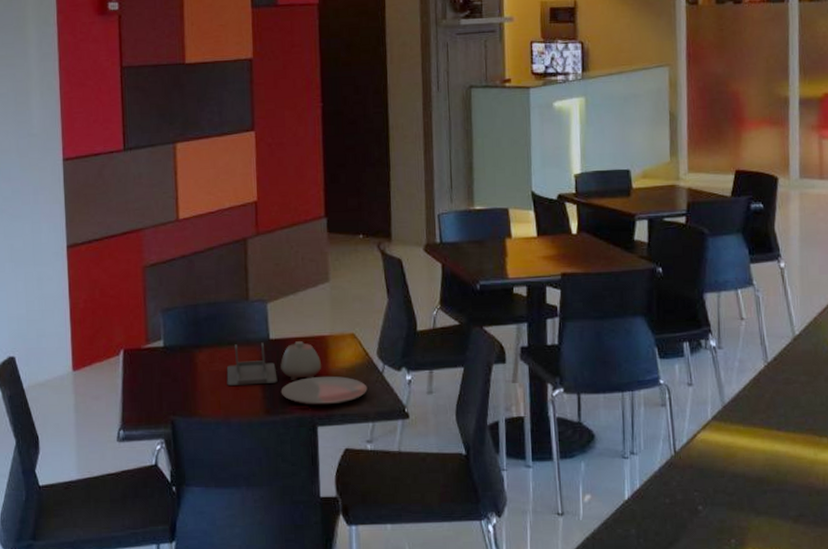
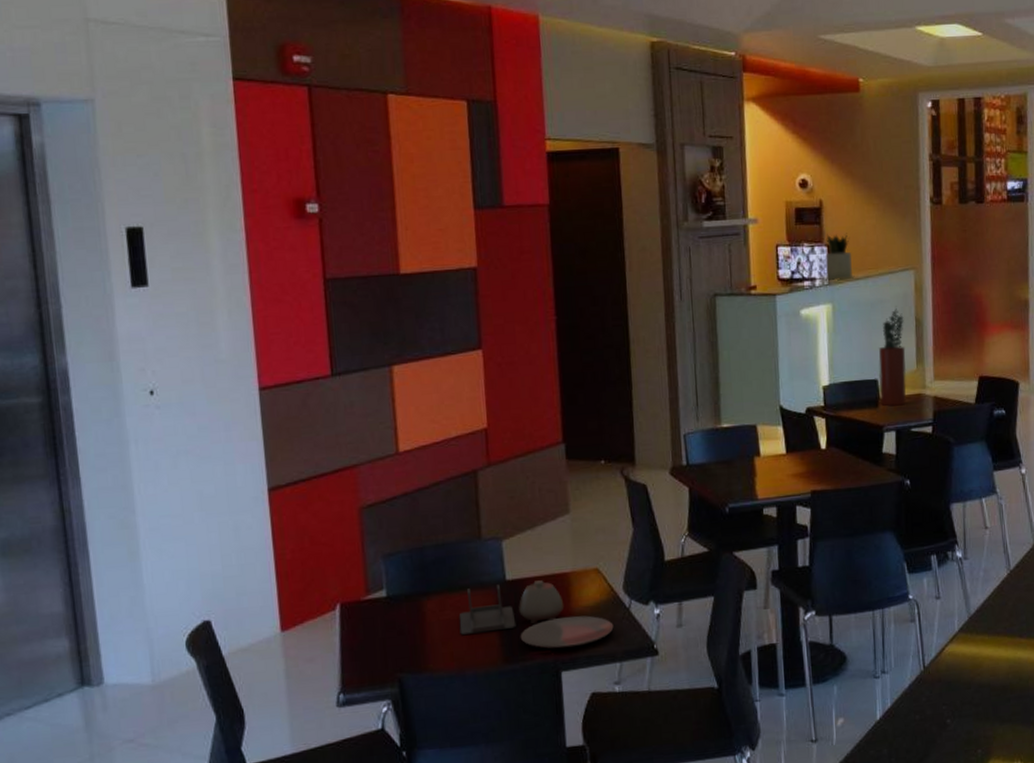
planter: none [578,31,608,76] -> present [824,233,855,281]
vase: none [631,101,660,197] -> present [878,307,907,407]

